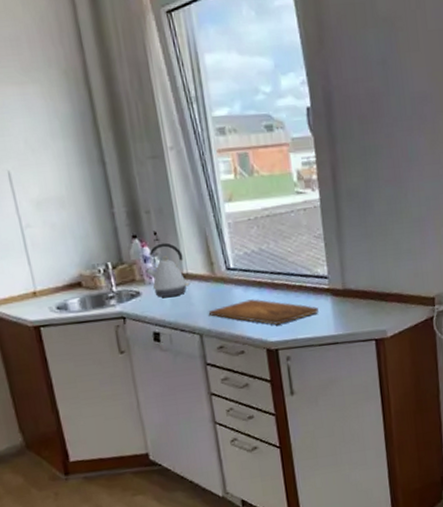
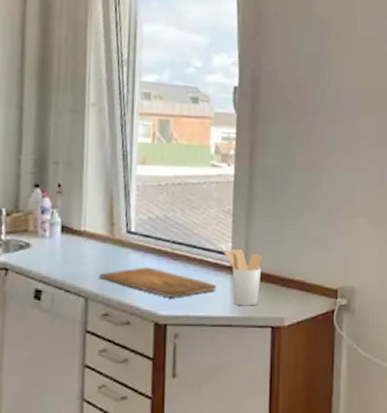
kettle: present [146,242,190,298] -> none [41,196,85,254]
utensil holder: none [320,271,360,324] -> present [223,249,262,306]

